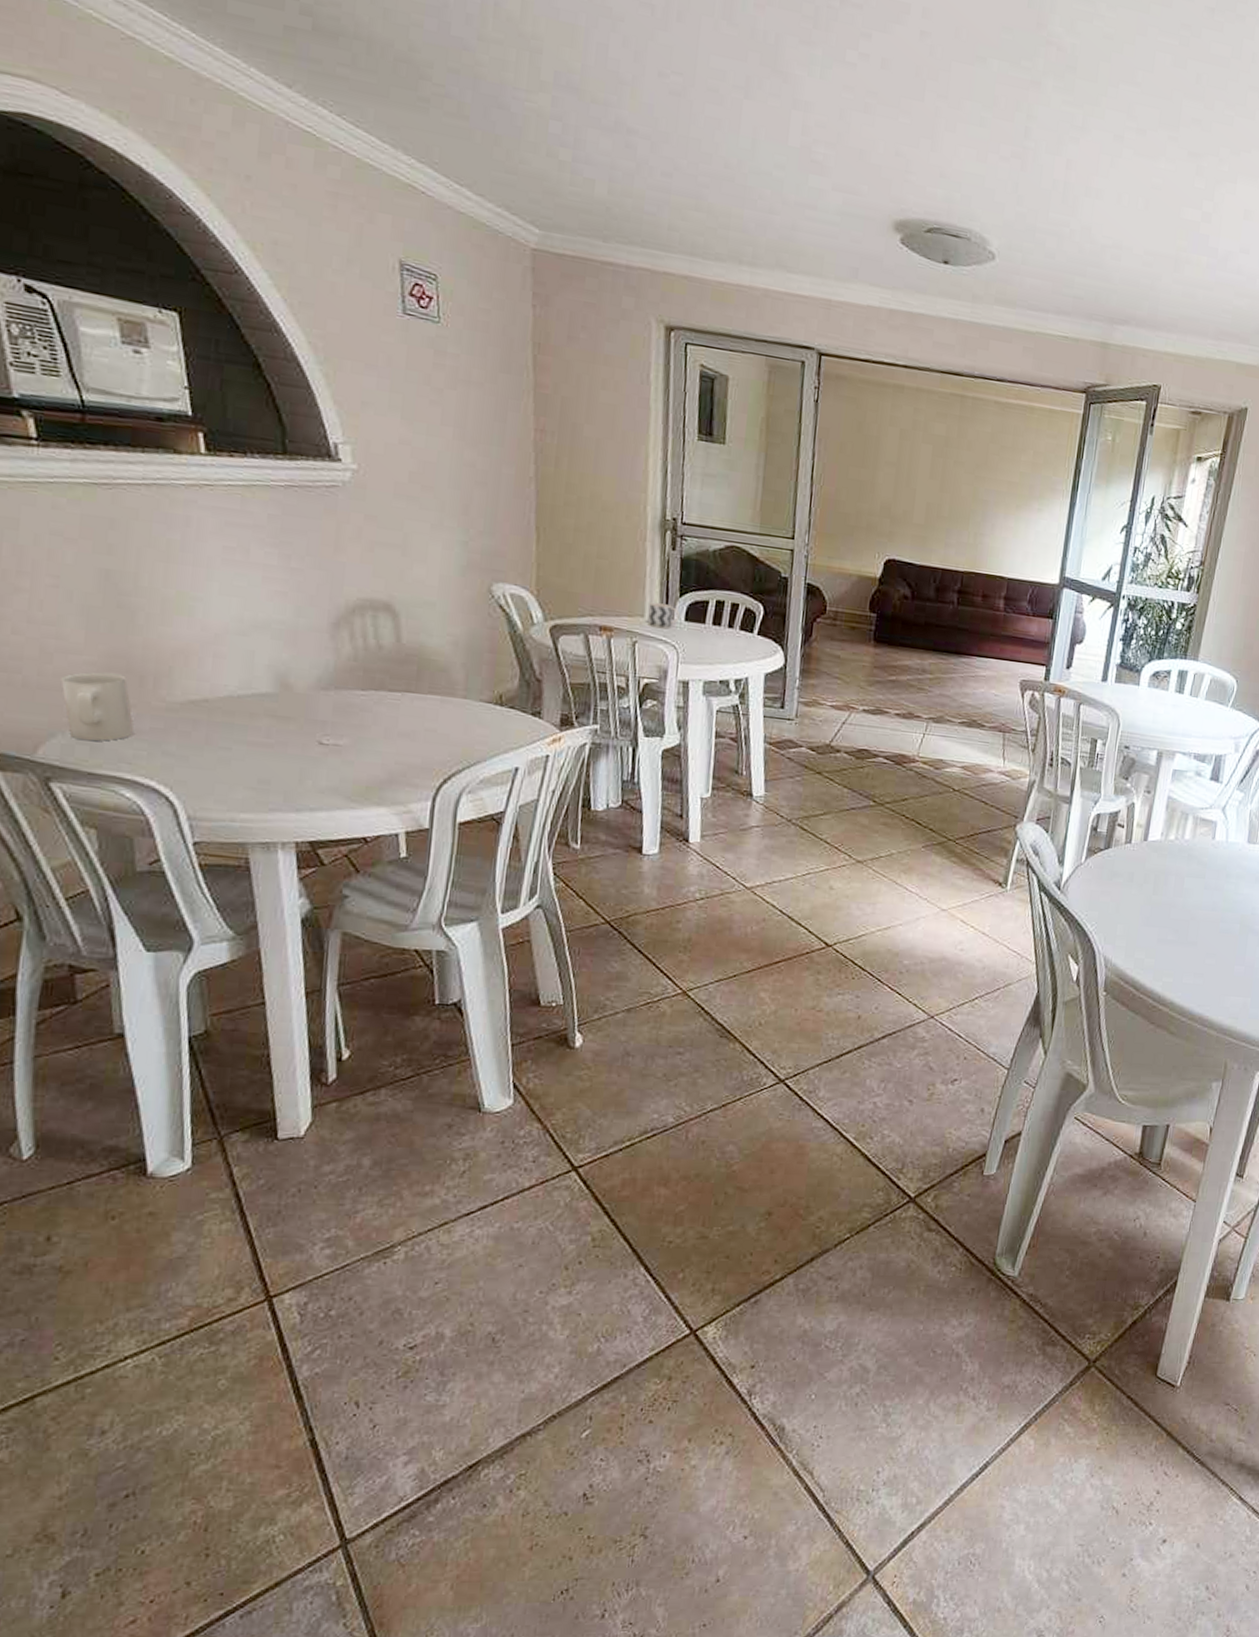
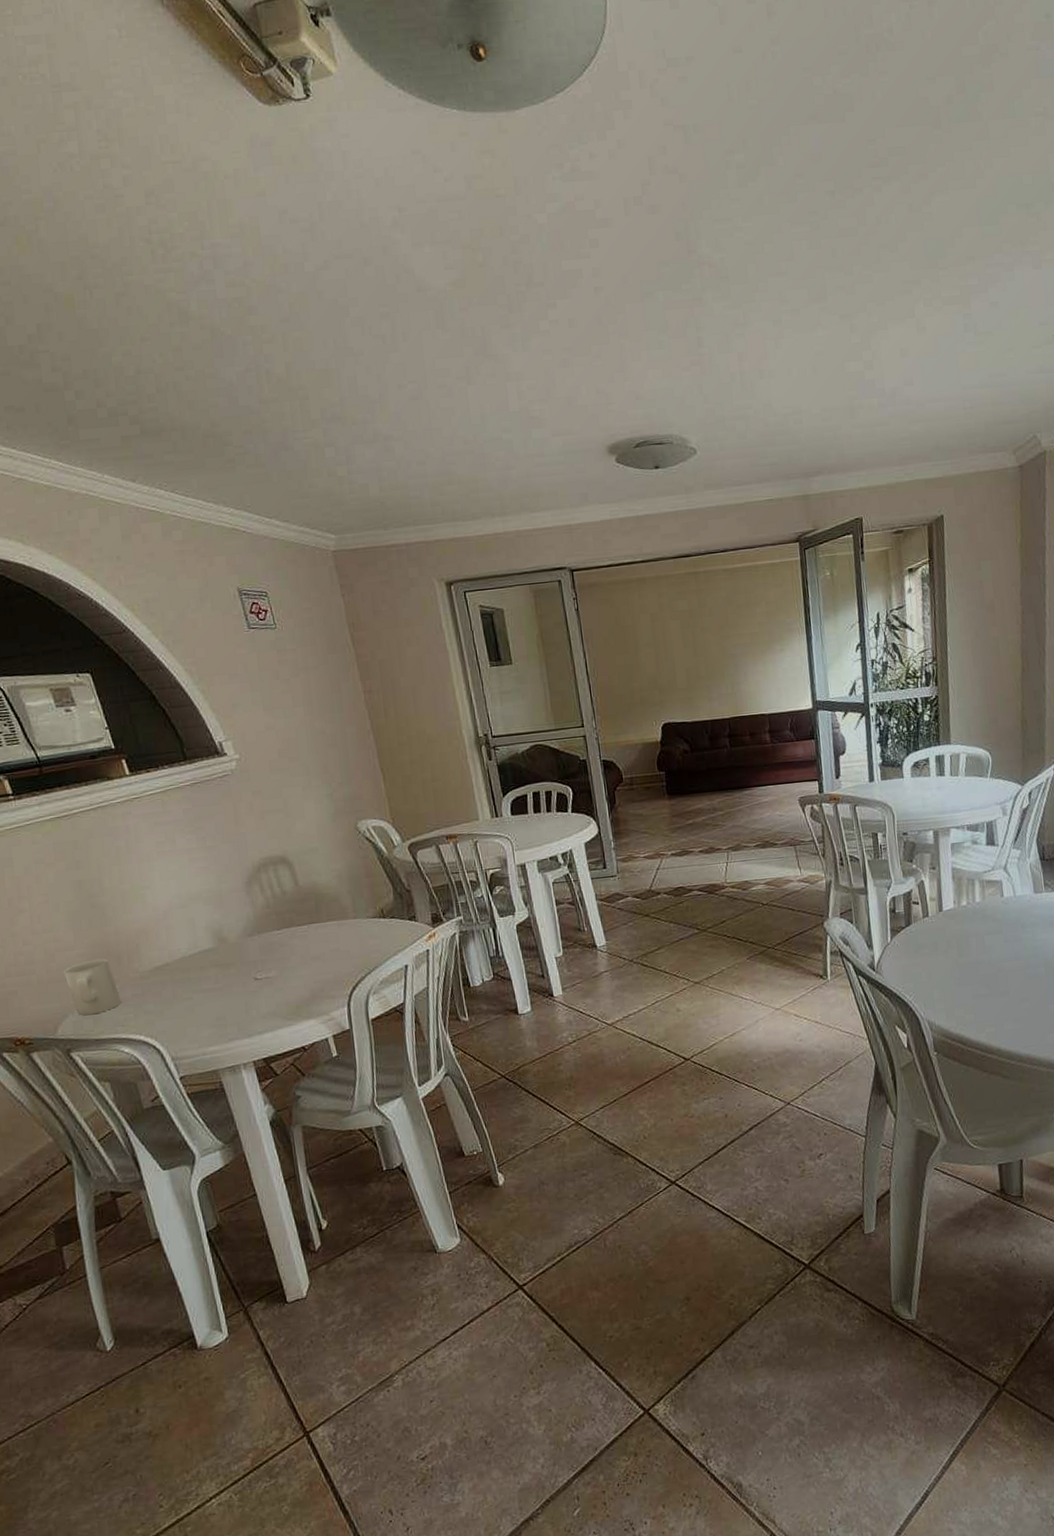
cup: present [647,602,681,630] -> none [479,805,507,827]

